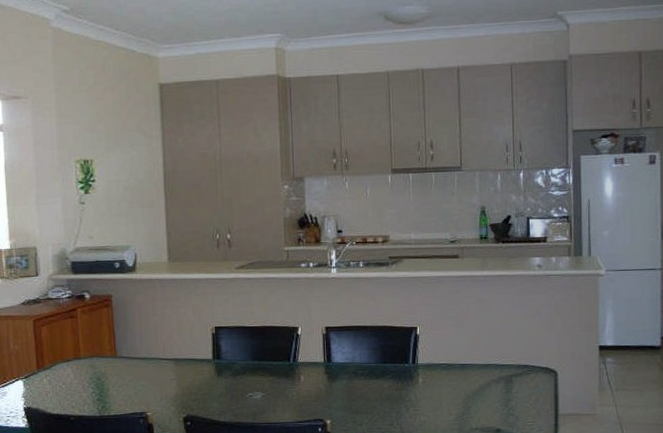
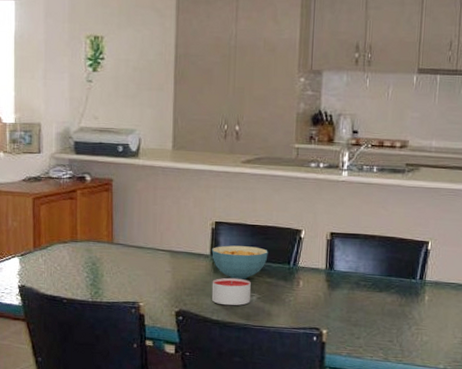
cereal bowl: none [214,347,268,381] -> present [212,245,268,280]
candle: none [216,379,255,407] -> present [211,277,251,306]

